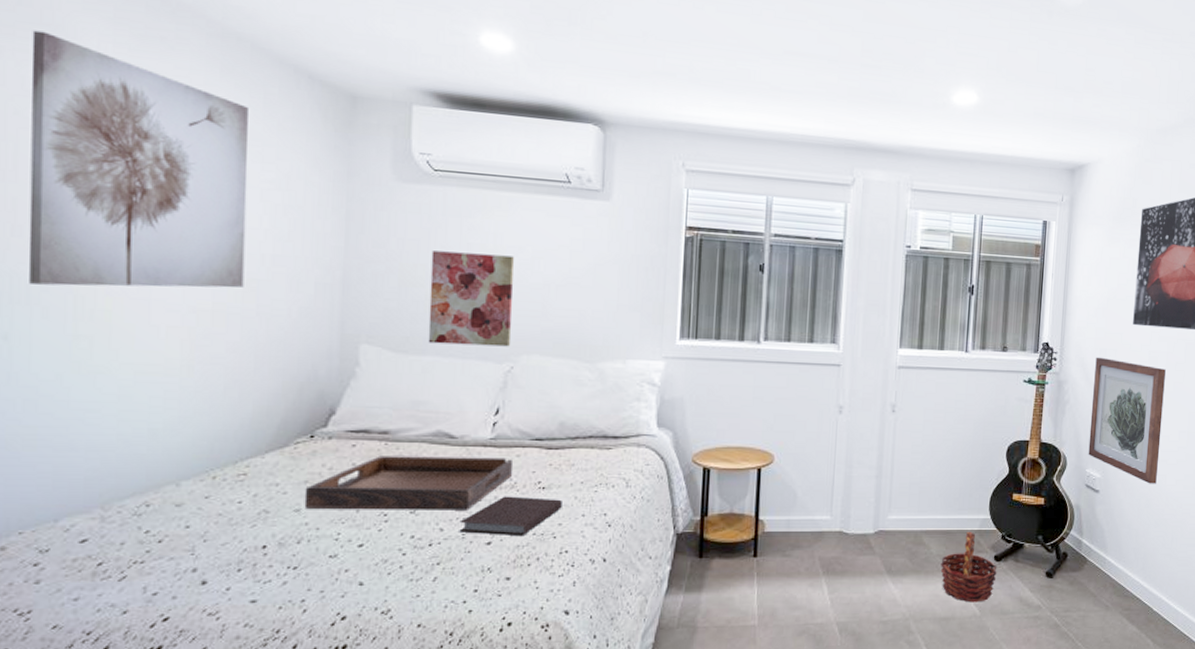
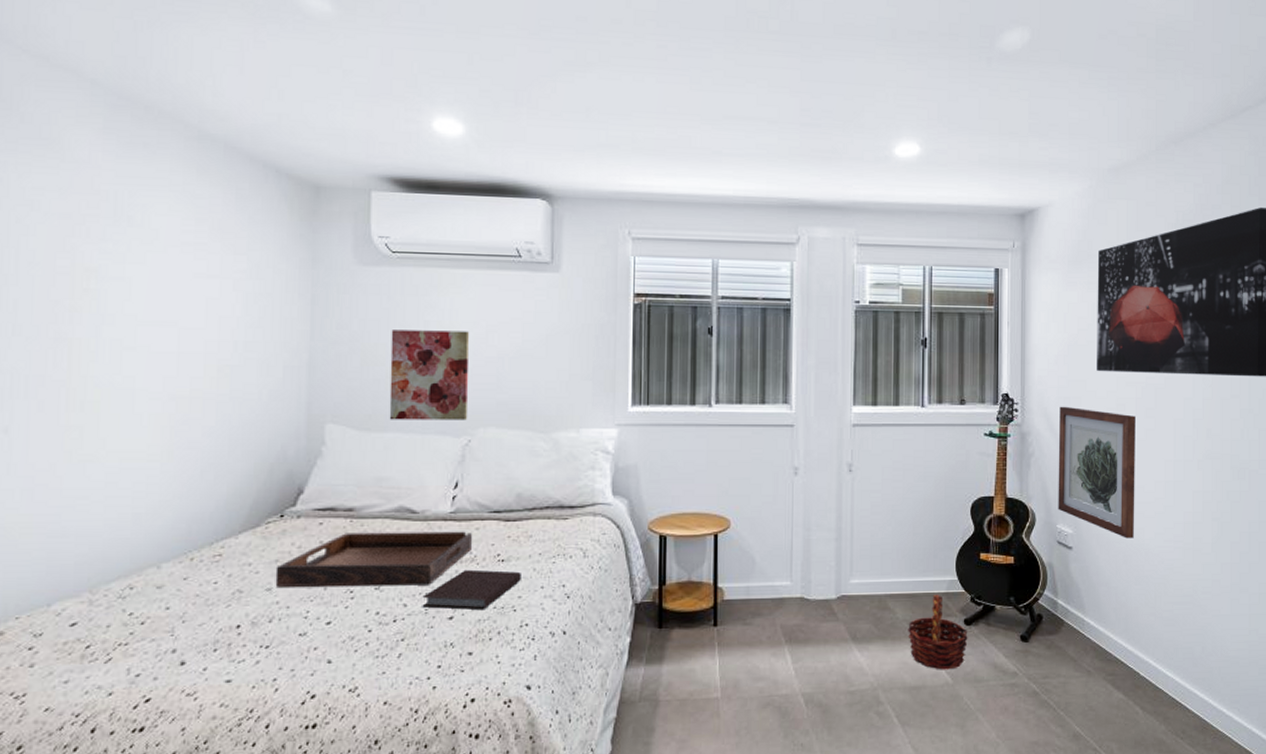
wall art: present [28,30,248,288] -> none [27,145,222,380]

